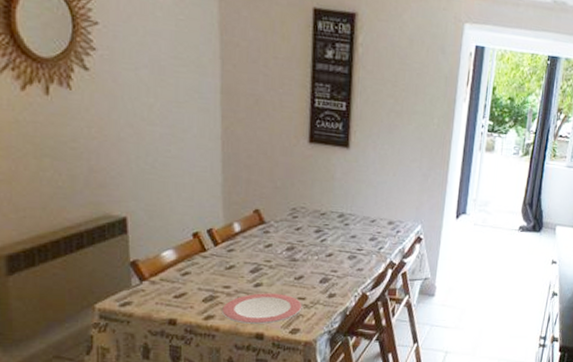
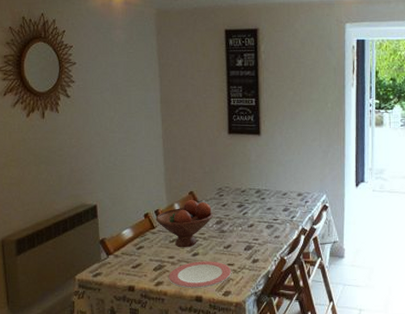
fruit bowl: none [208,219,283,277] -> present [155,199,213,248]

